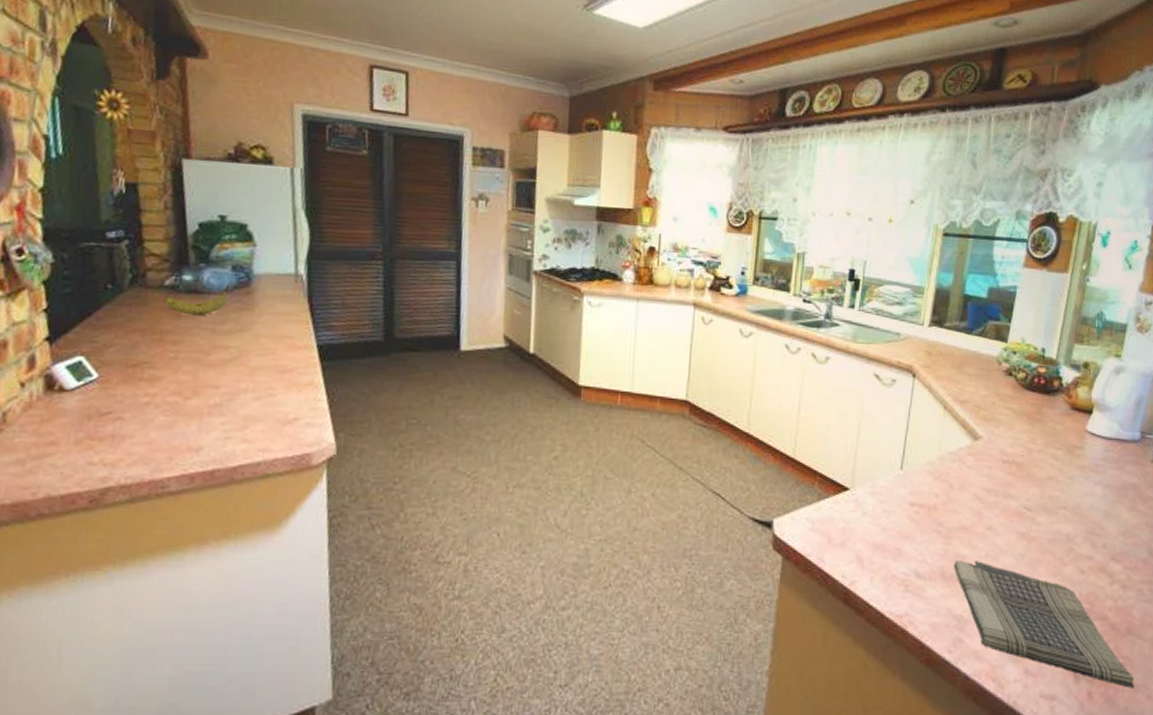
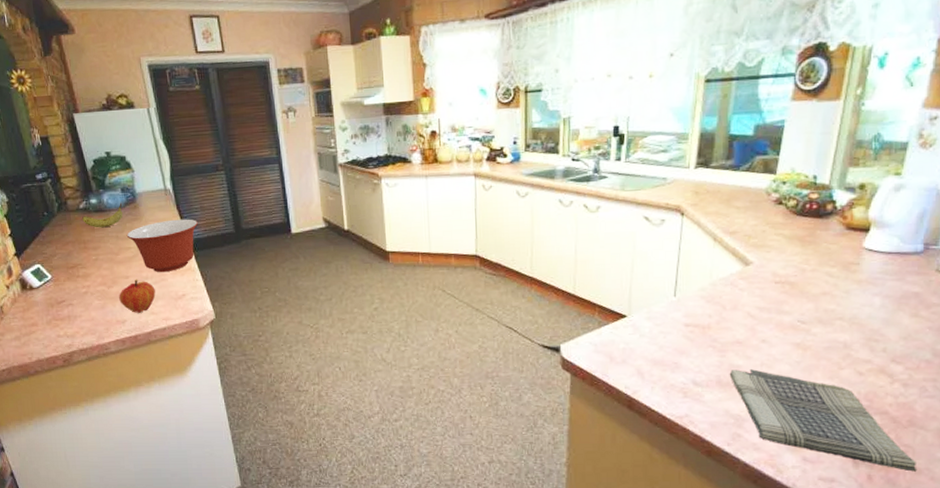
fruit: none [198,390,256,439] -> present [119,279,156,313]
mixing bowl: none [227,315,334,386] -> present [126,219,198,273]

